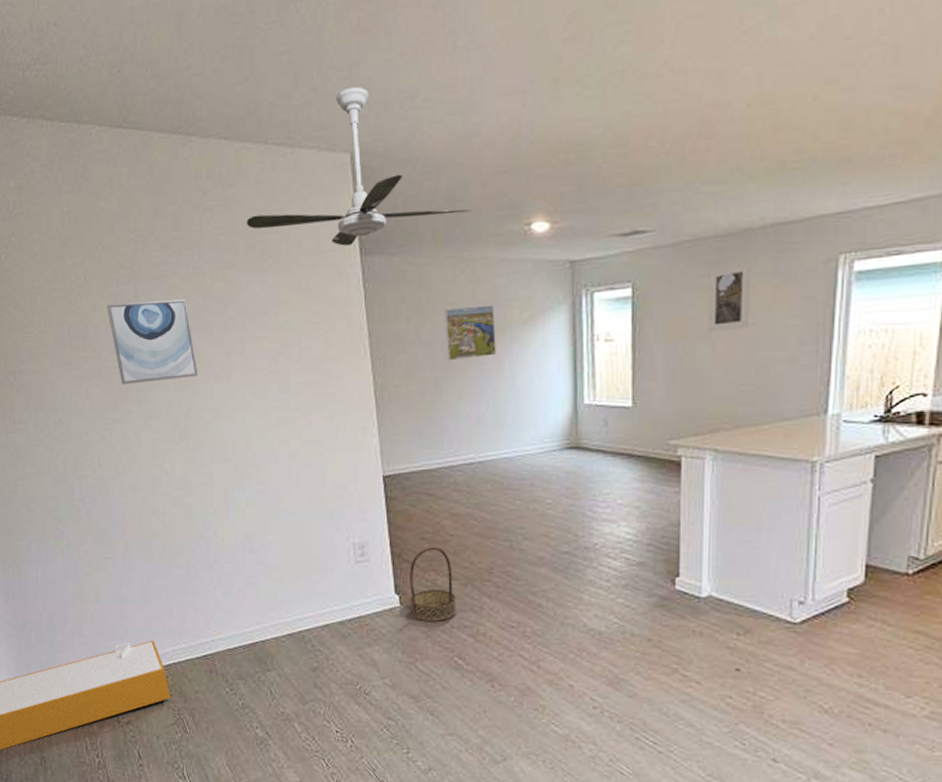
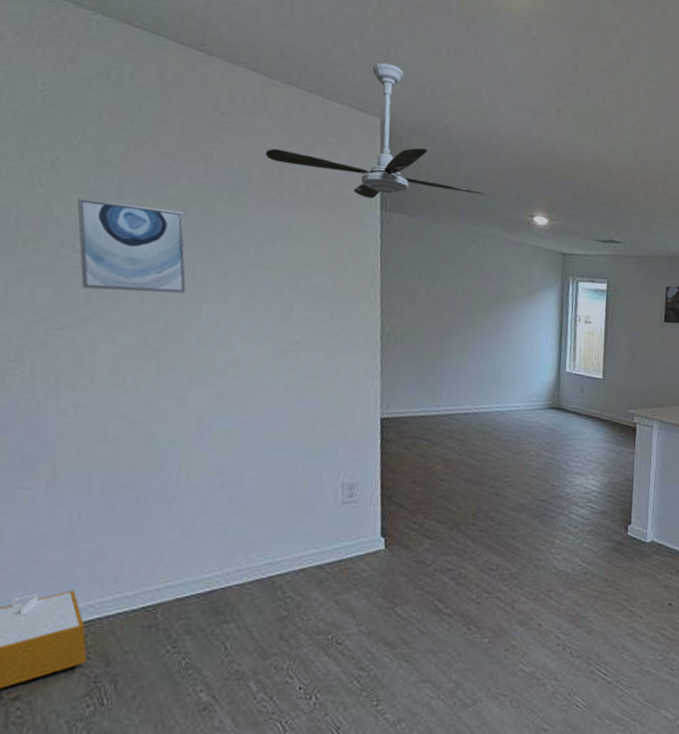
basket: present [410,546,457,622] -> none [395,490,441,565]
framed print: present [444,305,496,361] -> none [453,272,499,320]

